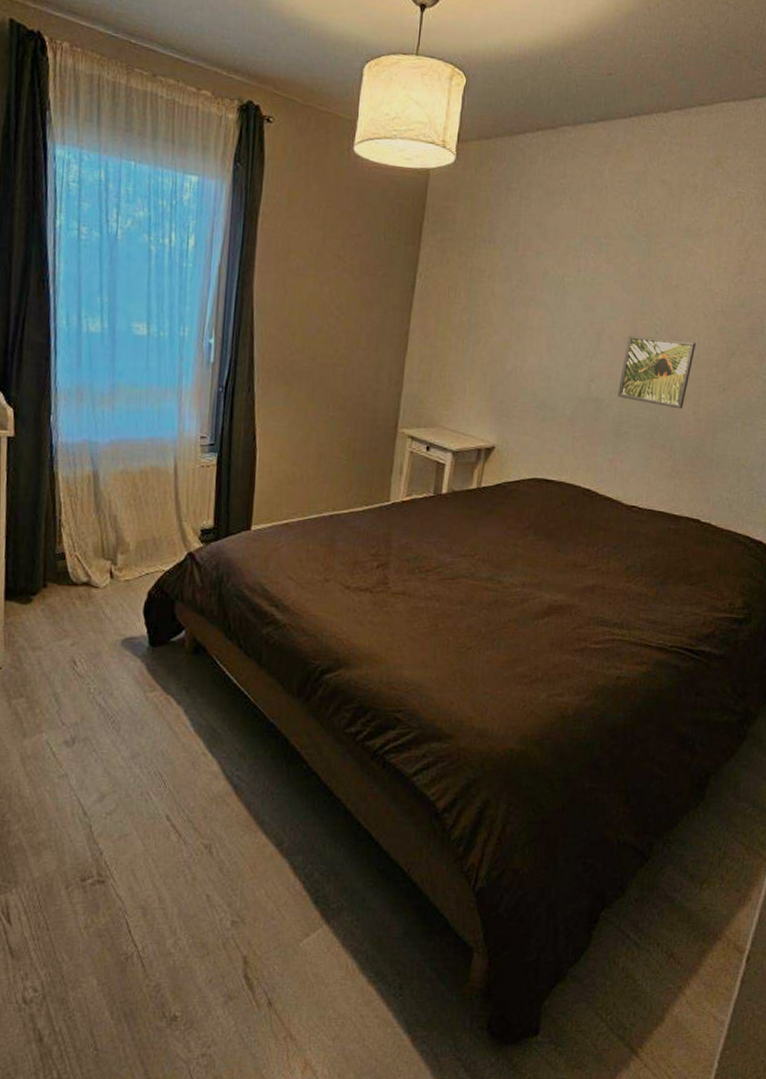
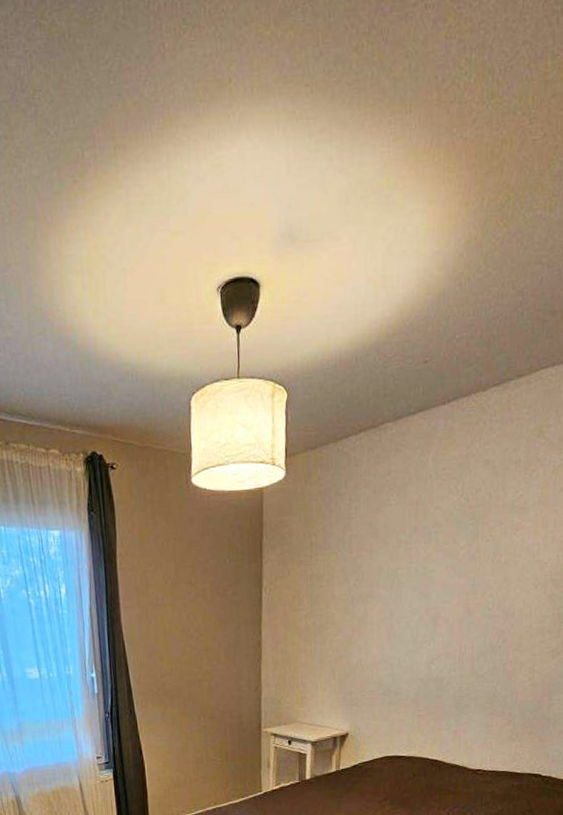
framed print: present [618,334,697,409] -> none [456,613,529,678]

